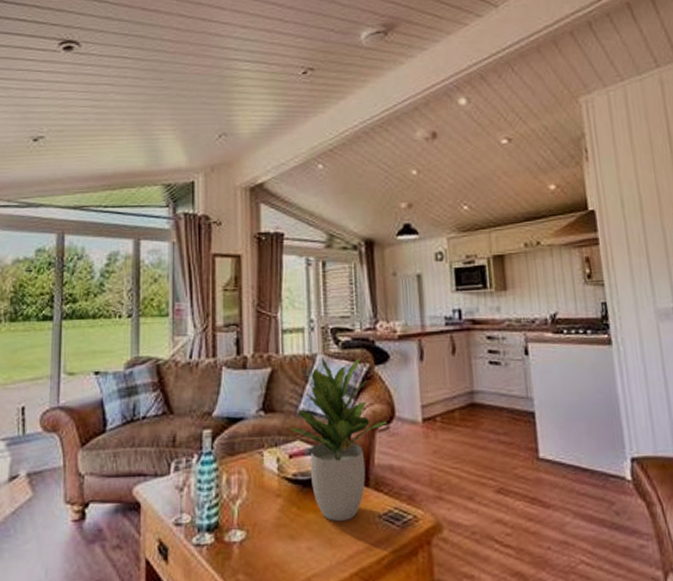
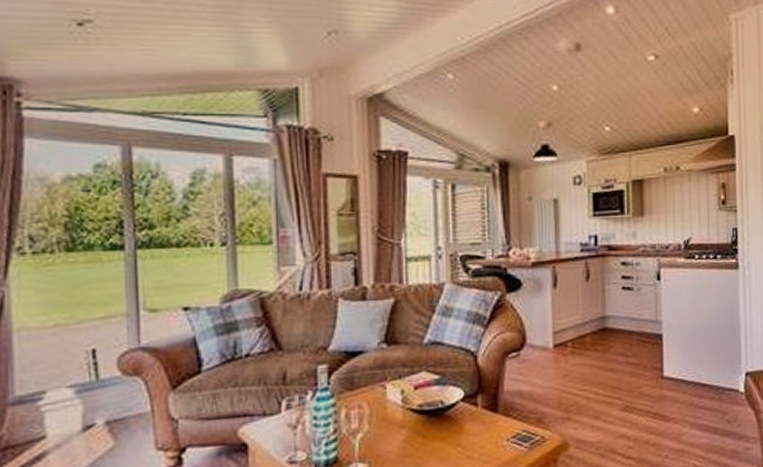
potted plant: present [289,357,387,522] -> none [414,286,518,448]

